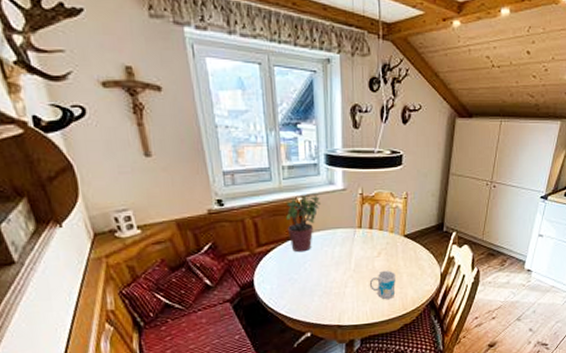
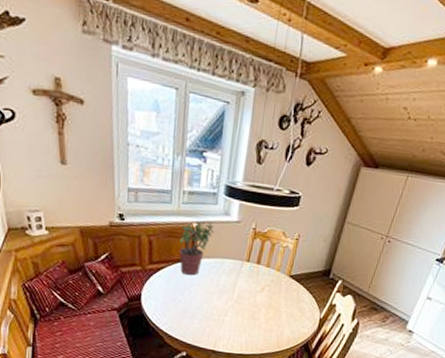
mug: present [369,270,396,300] -> none [248,306,275,335]

